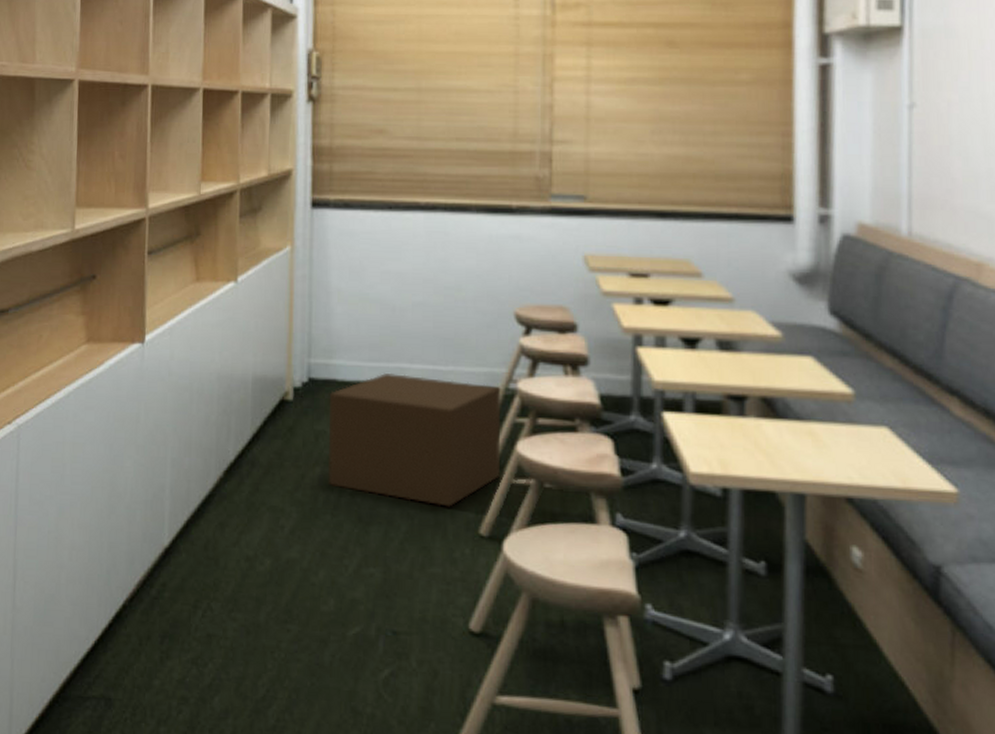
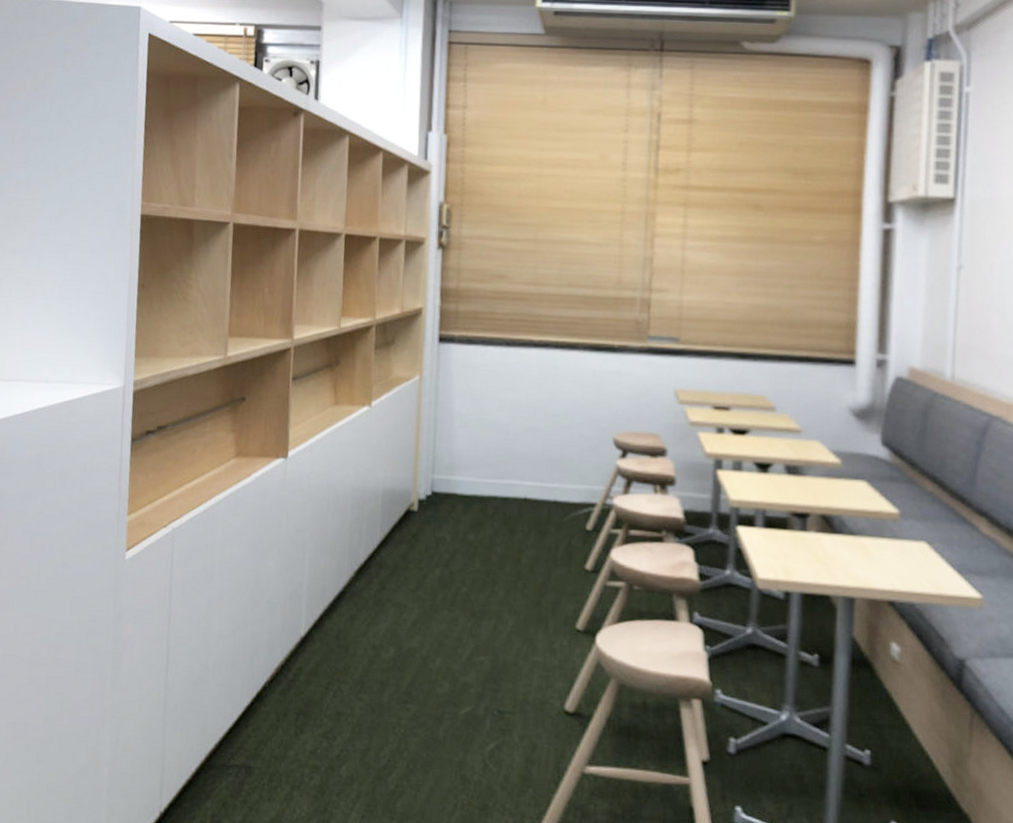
cardboard box: present [327,372,501,507] -> none [446,488,599,605]

